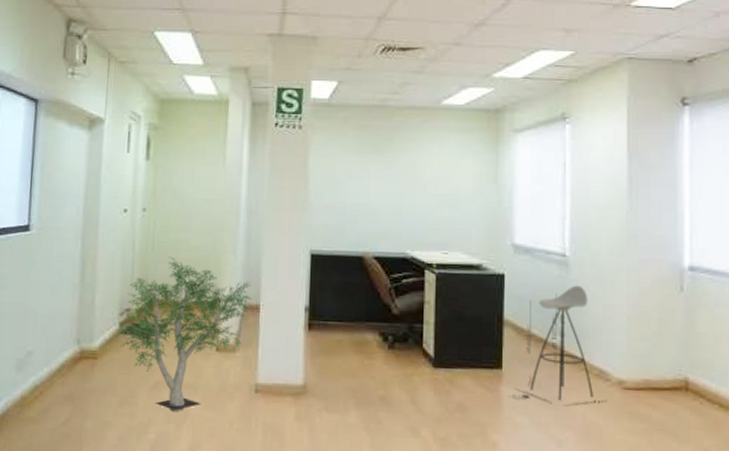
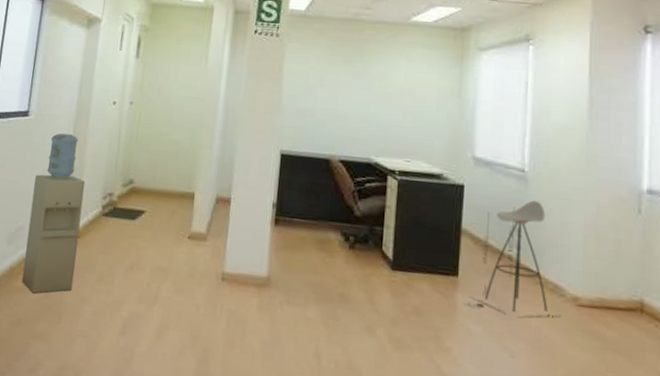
water cooler: none [35,246,99,423] -> present [22,132,85,294]
potted tree: present [118,257,252,413] -> none [100,148,225,294]

